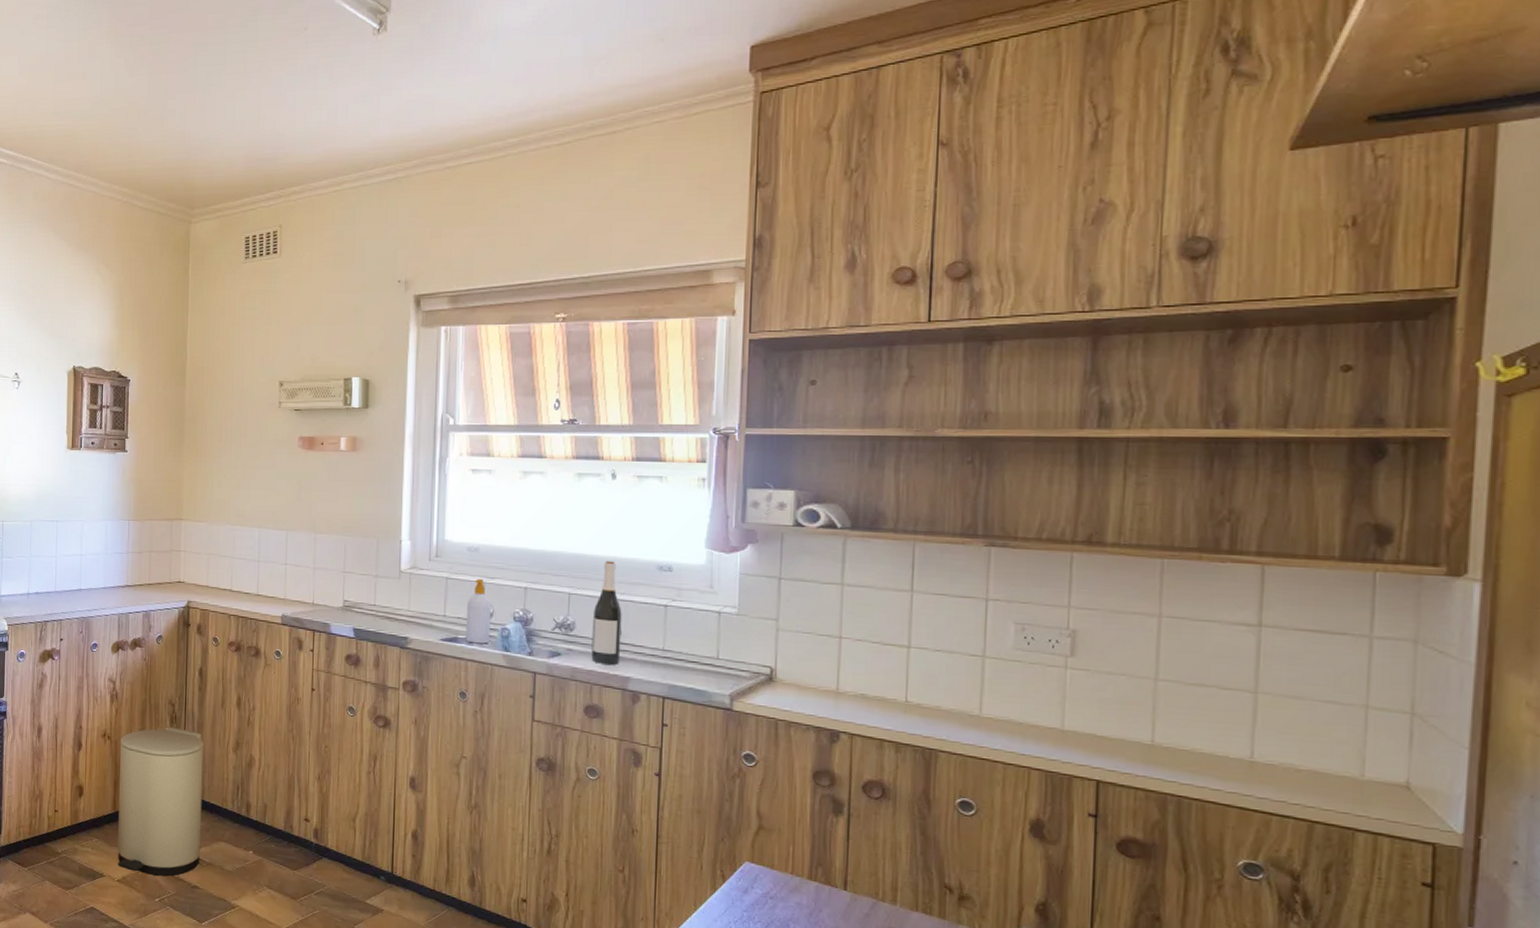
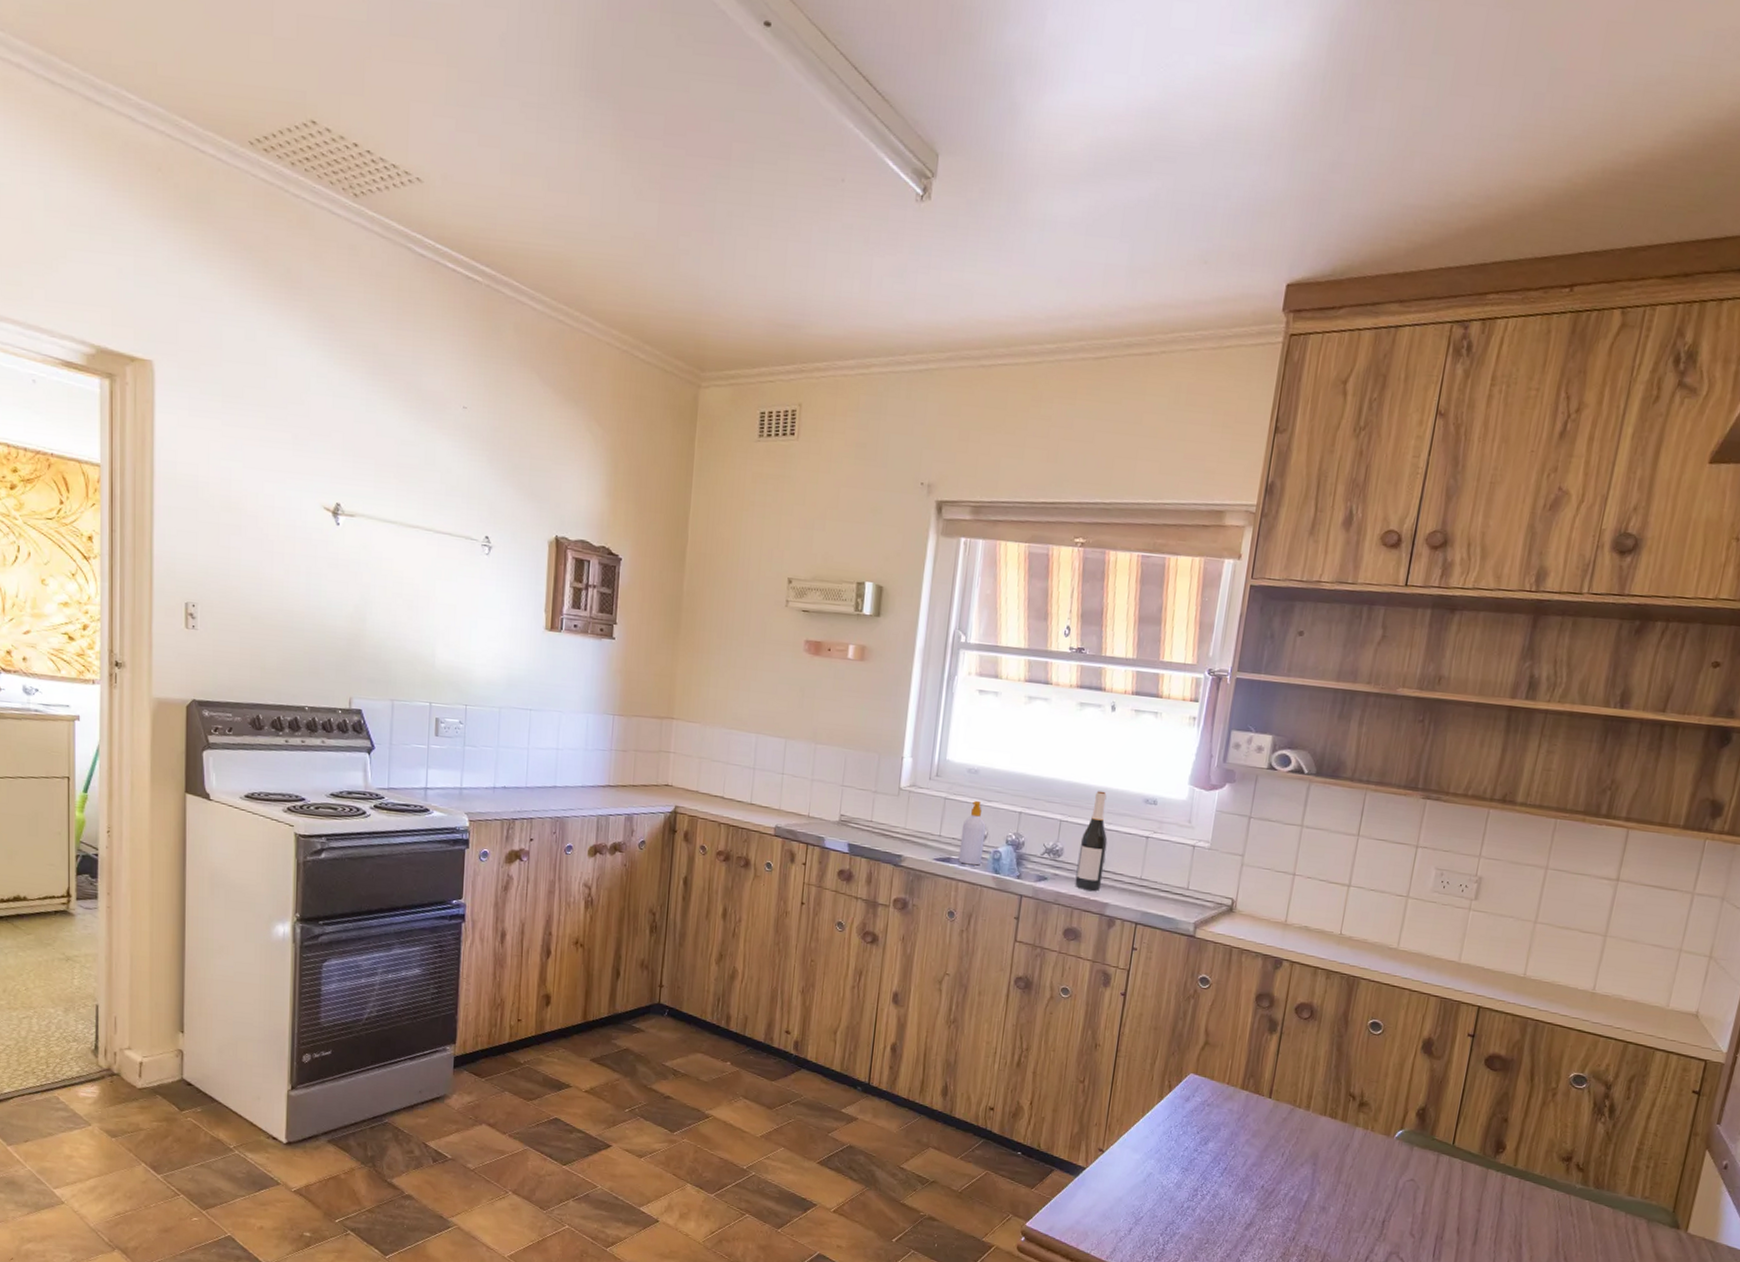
pedal bin: present [117,727,204,876] -> none [586,936,685,1087]

